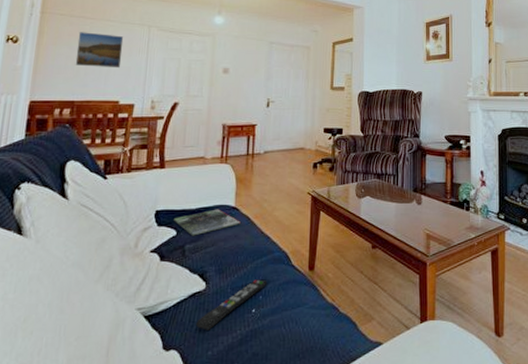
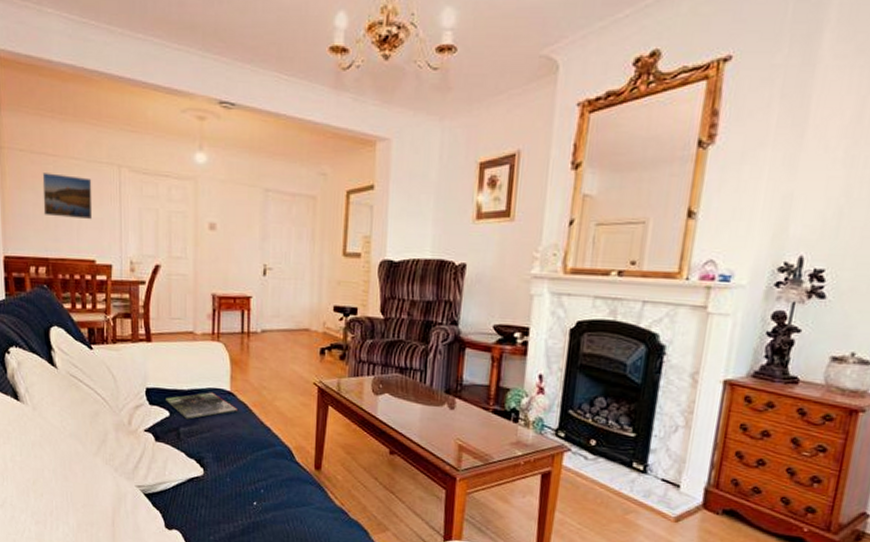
remote control: present [196,279,267,330] -> none [196,472,269,516]

